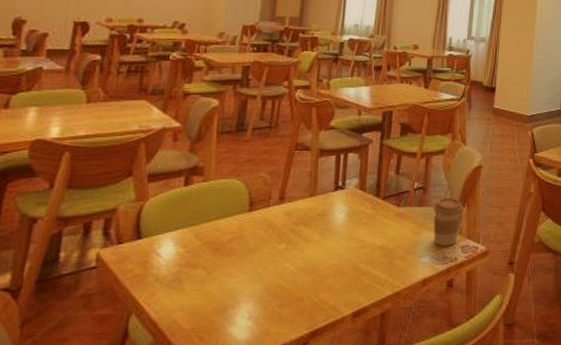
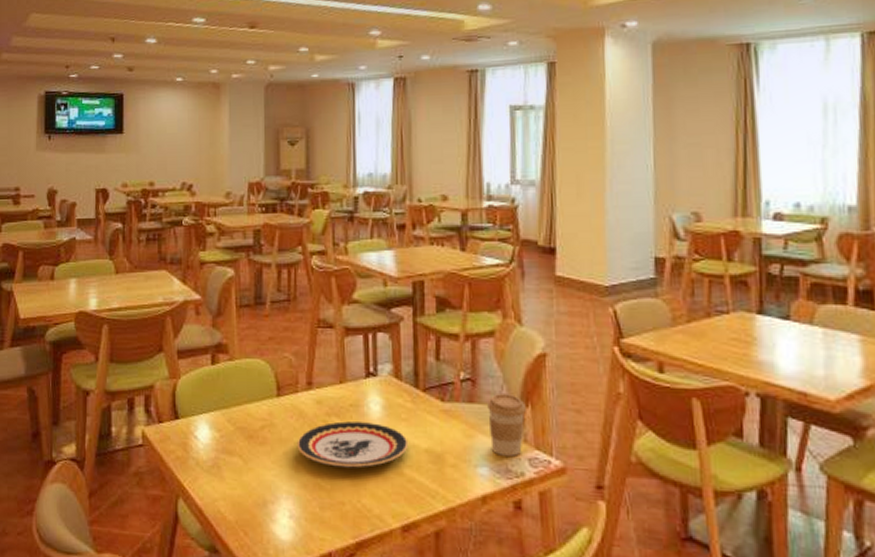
plate: none [263,228,366,269] -> present [297,421,409,468]

